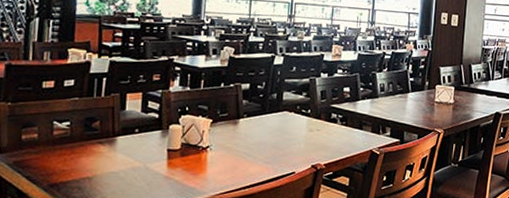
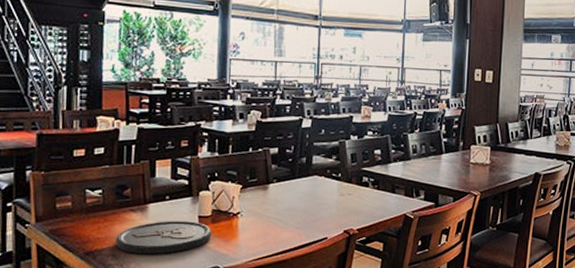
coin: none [81,154,180,188] -> present [116,221,211,255]

